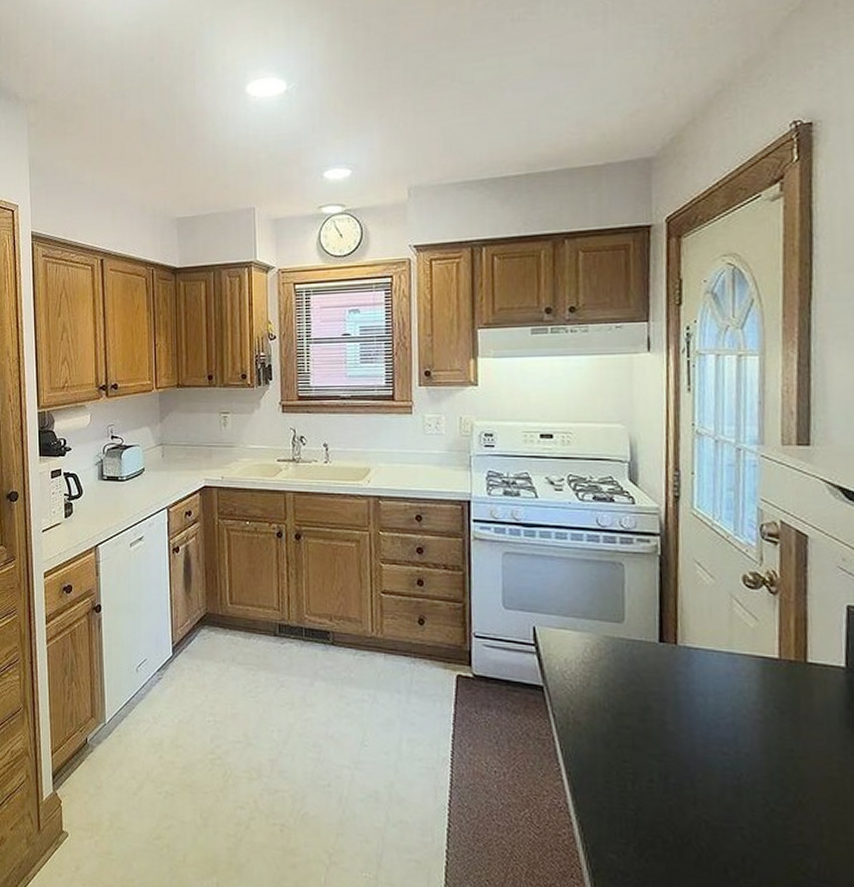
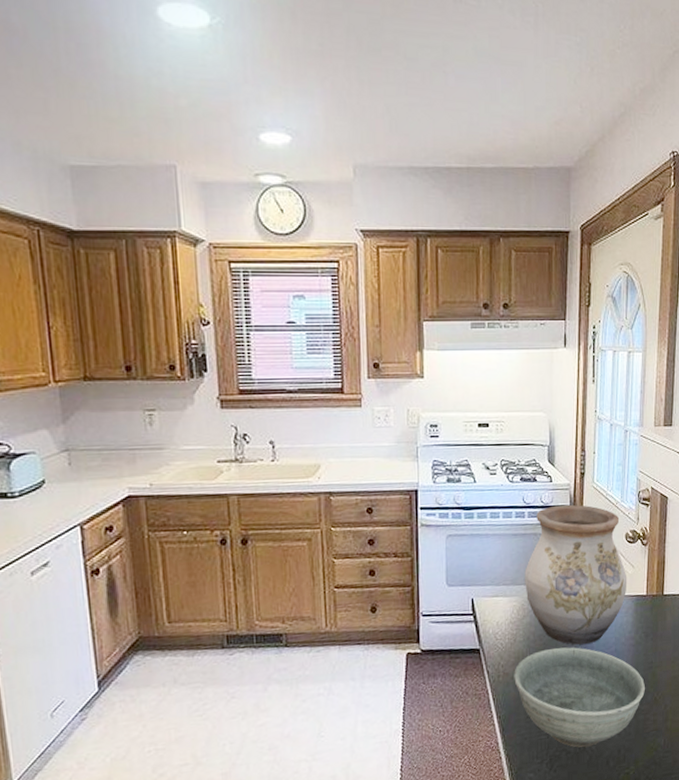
bowl: none [587,703,782,842] -> present [514,647,645,748]
vase: none [600,531,748,708] -> present [524,504,628,645]

